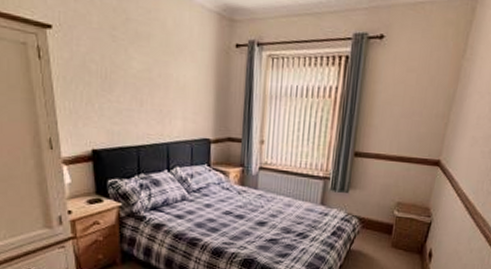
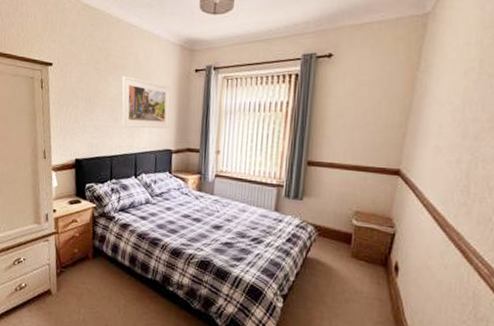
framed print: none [146,47,207,115] -> present [121,76,170,129]

